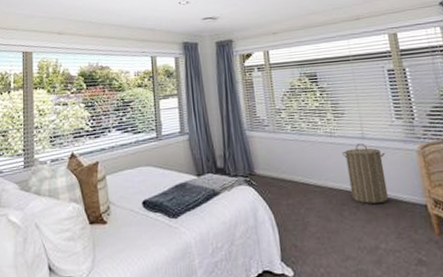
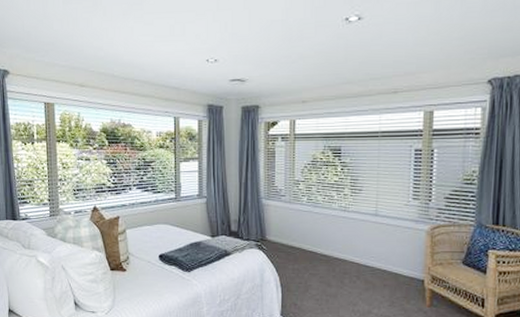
laundry hamper: present [342,142,389,204] -> none [353,219,394,275]

